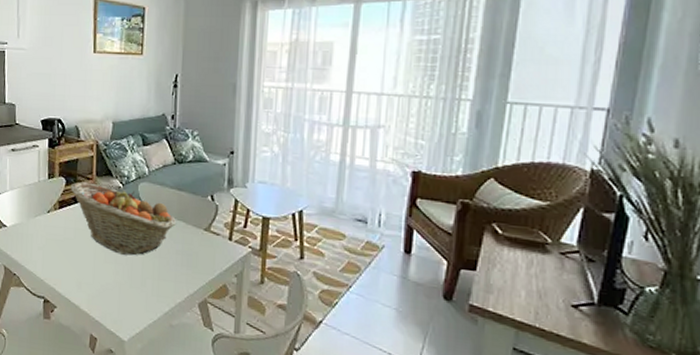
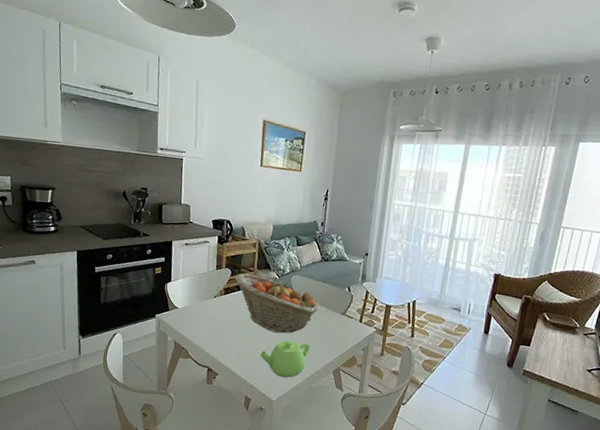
teapot: none [106,264,168,312] -> present [260,340,311,378]

